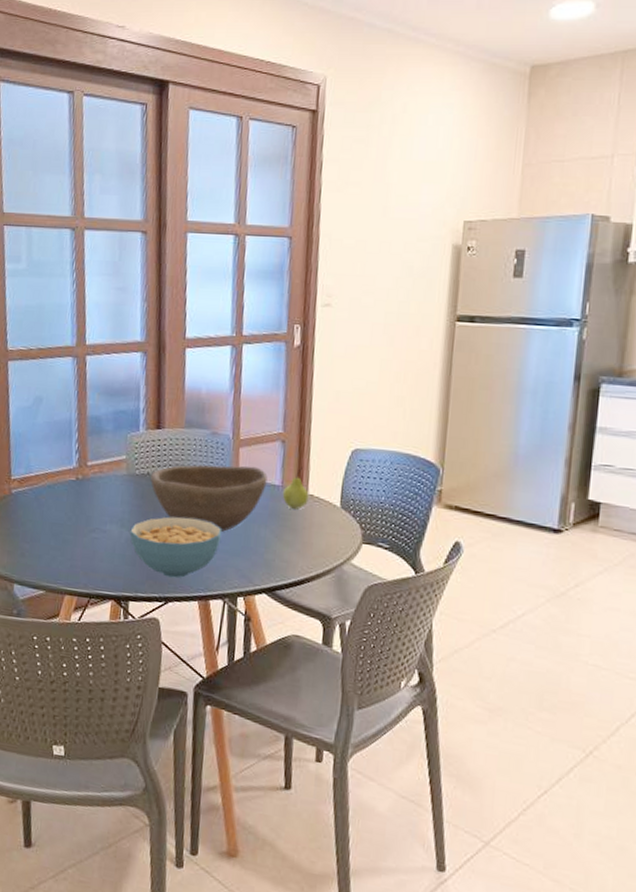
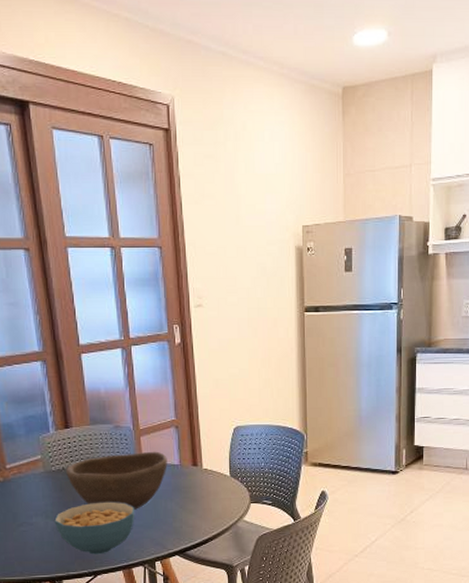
fruit: present [282,467,309,510] -> none [181,447,204,483]

